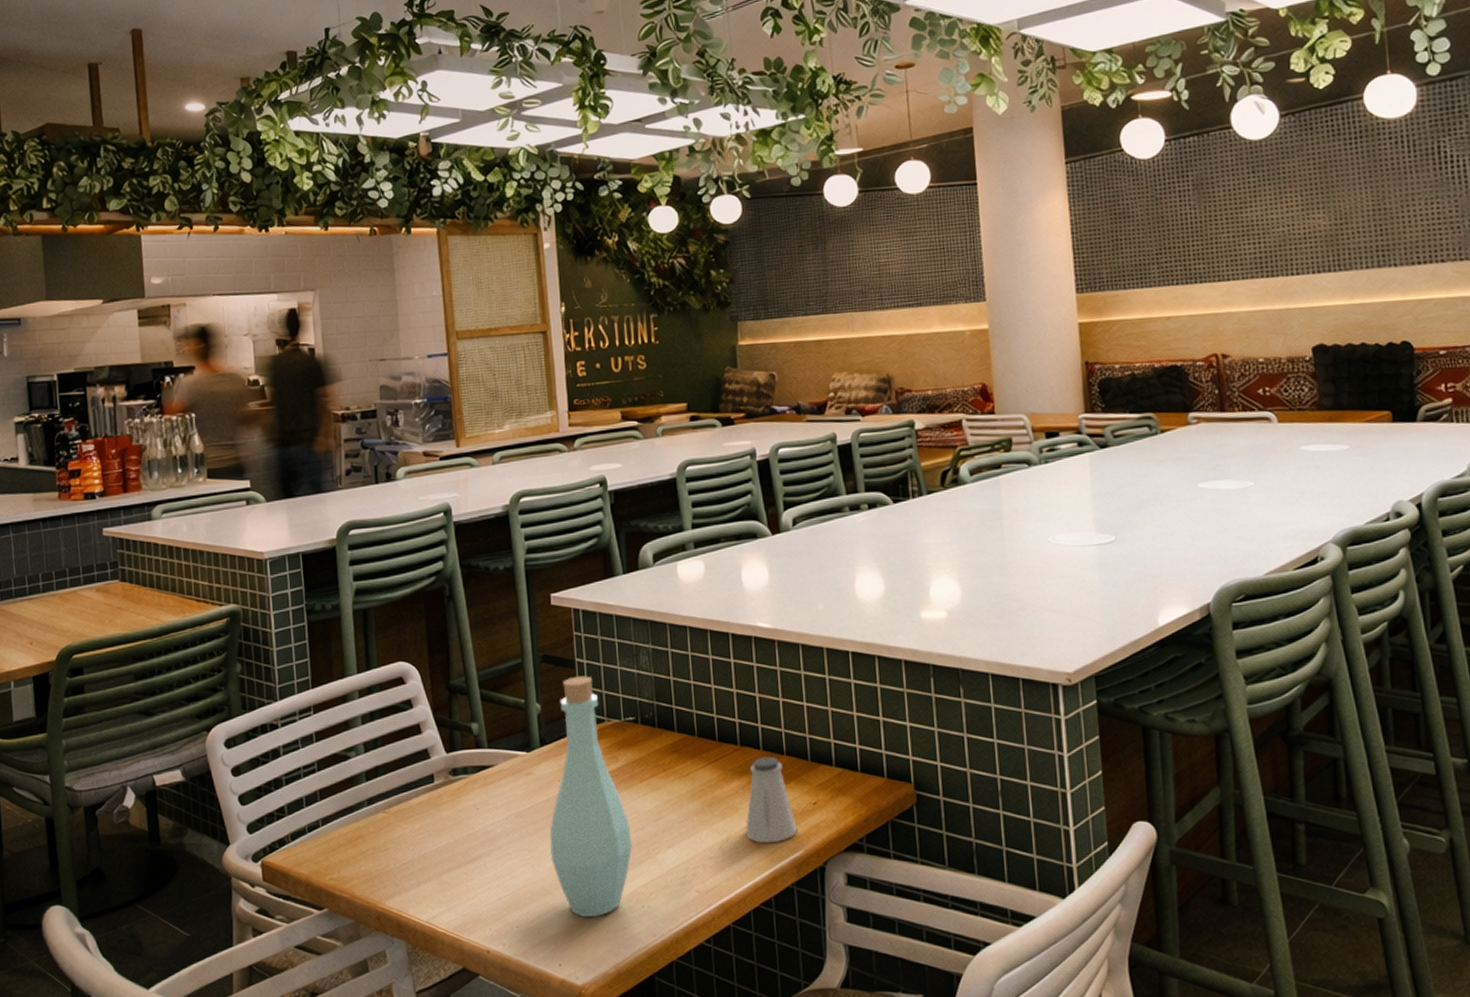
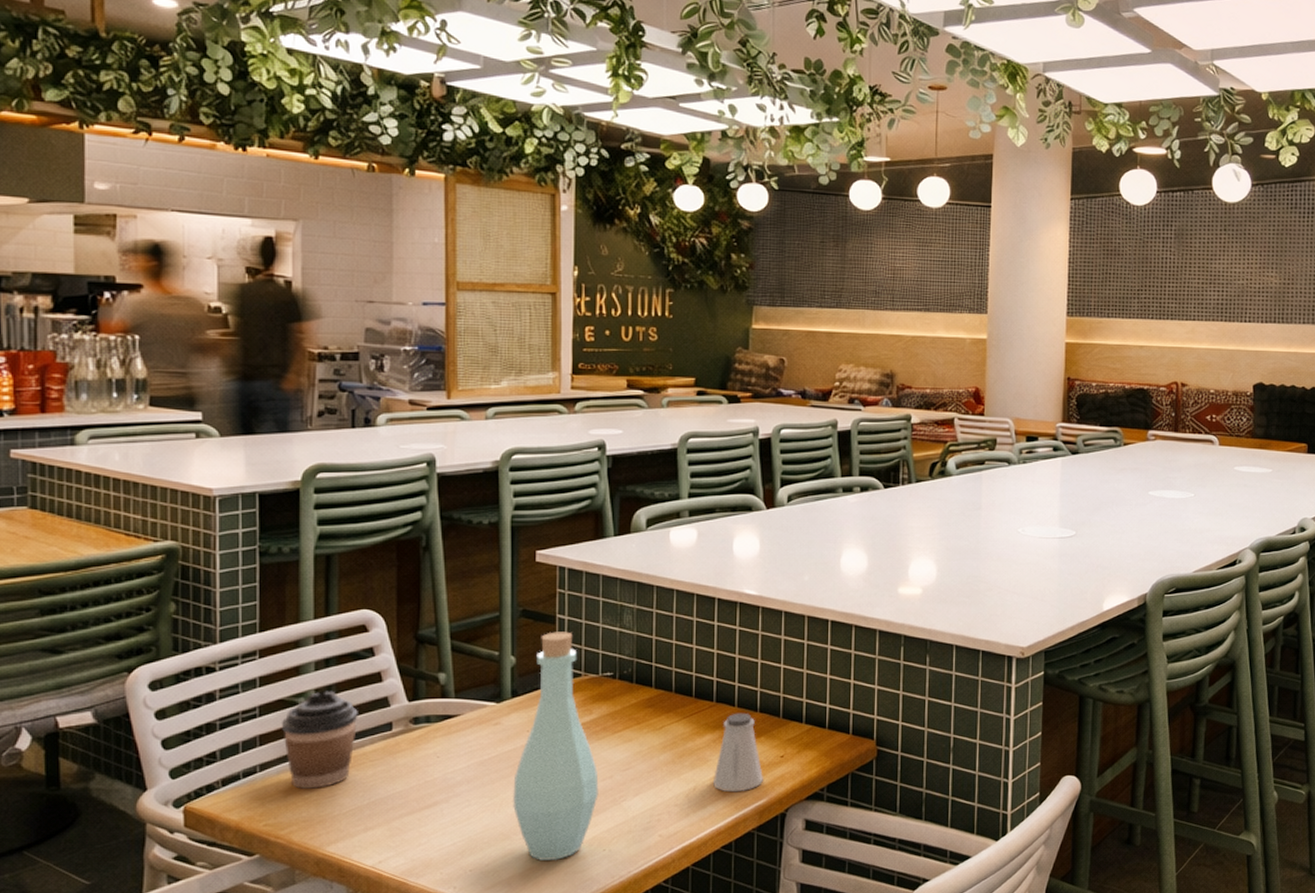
coffee cup: none [337,744,403,843] -> present [281,691,358,789]

